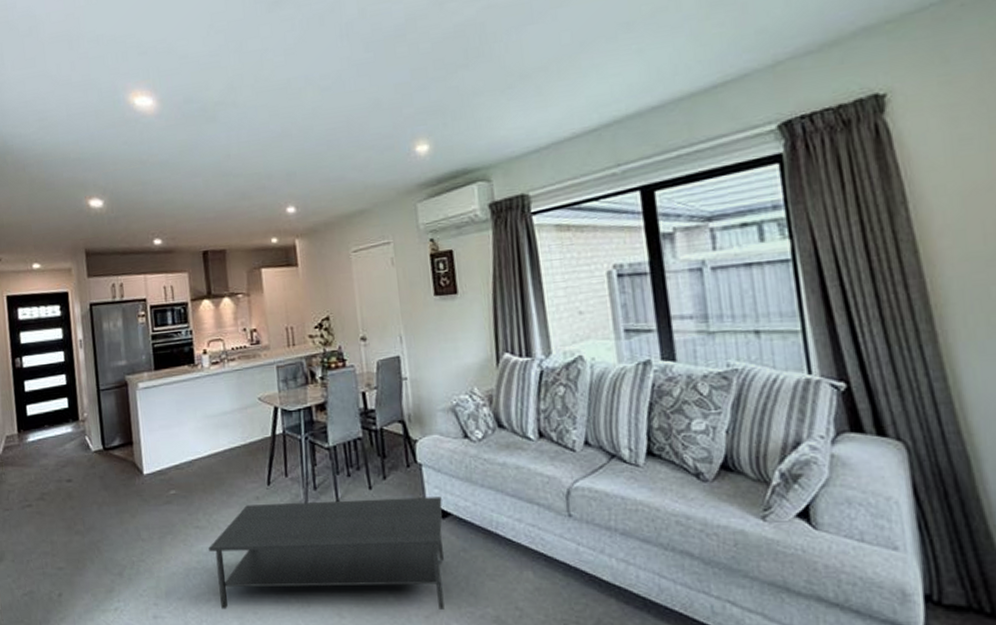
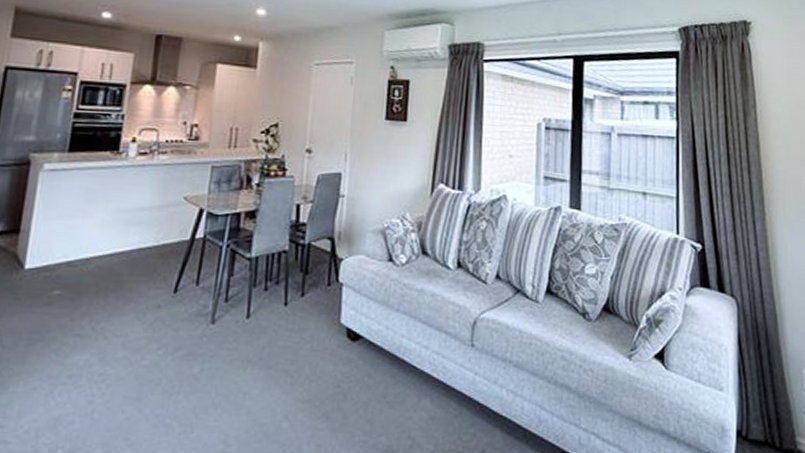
coffee table: present [208,496,445,610] -> none [86,313,356,438]

